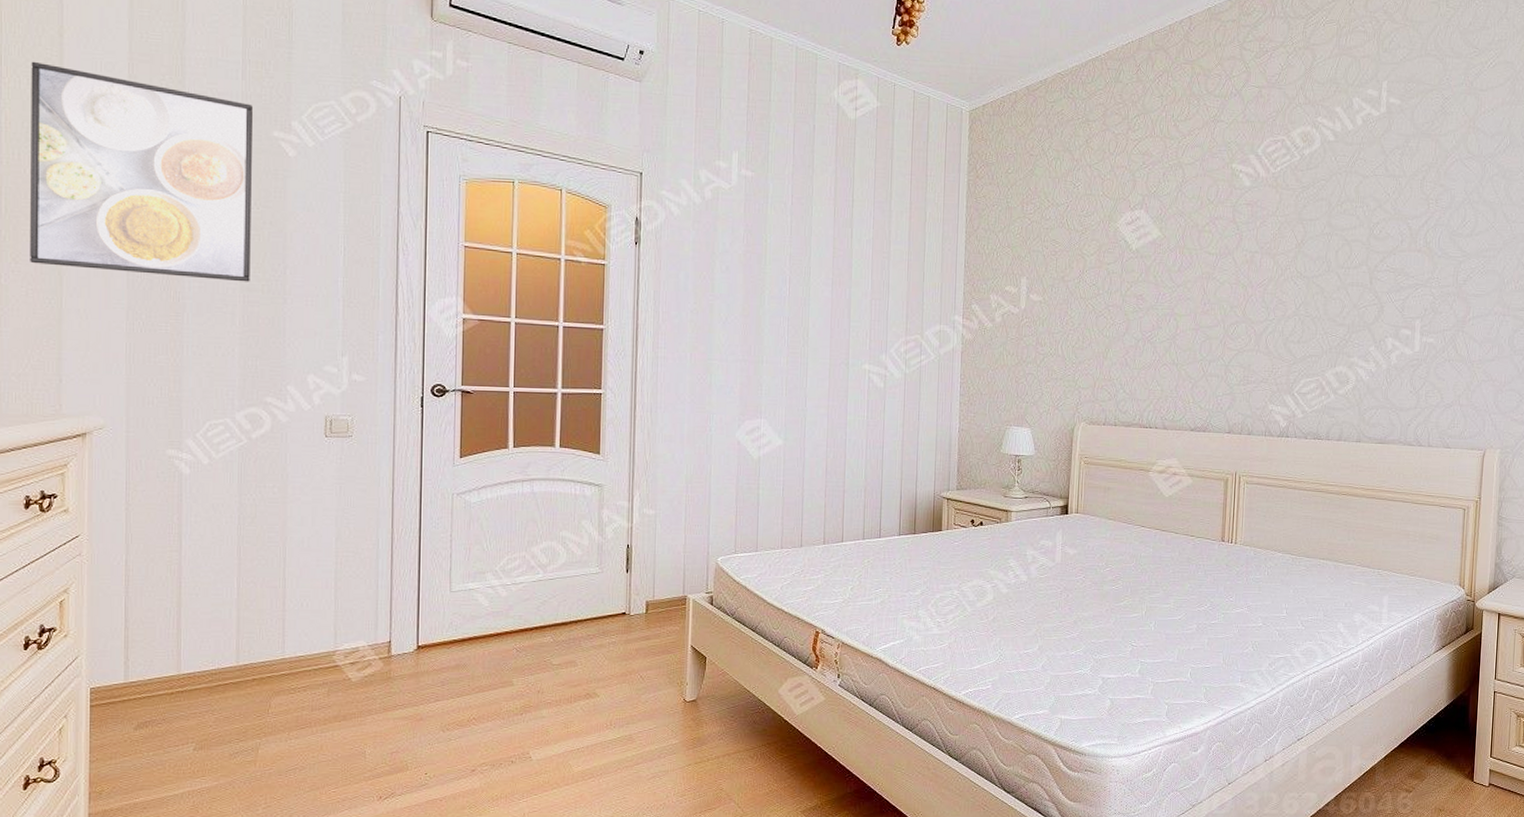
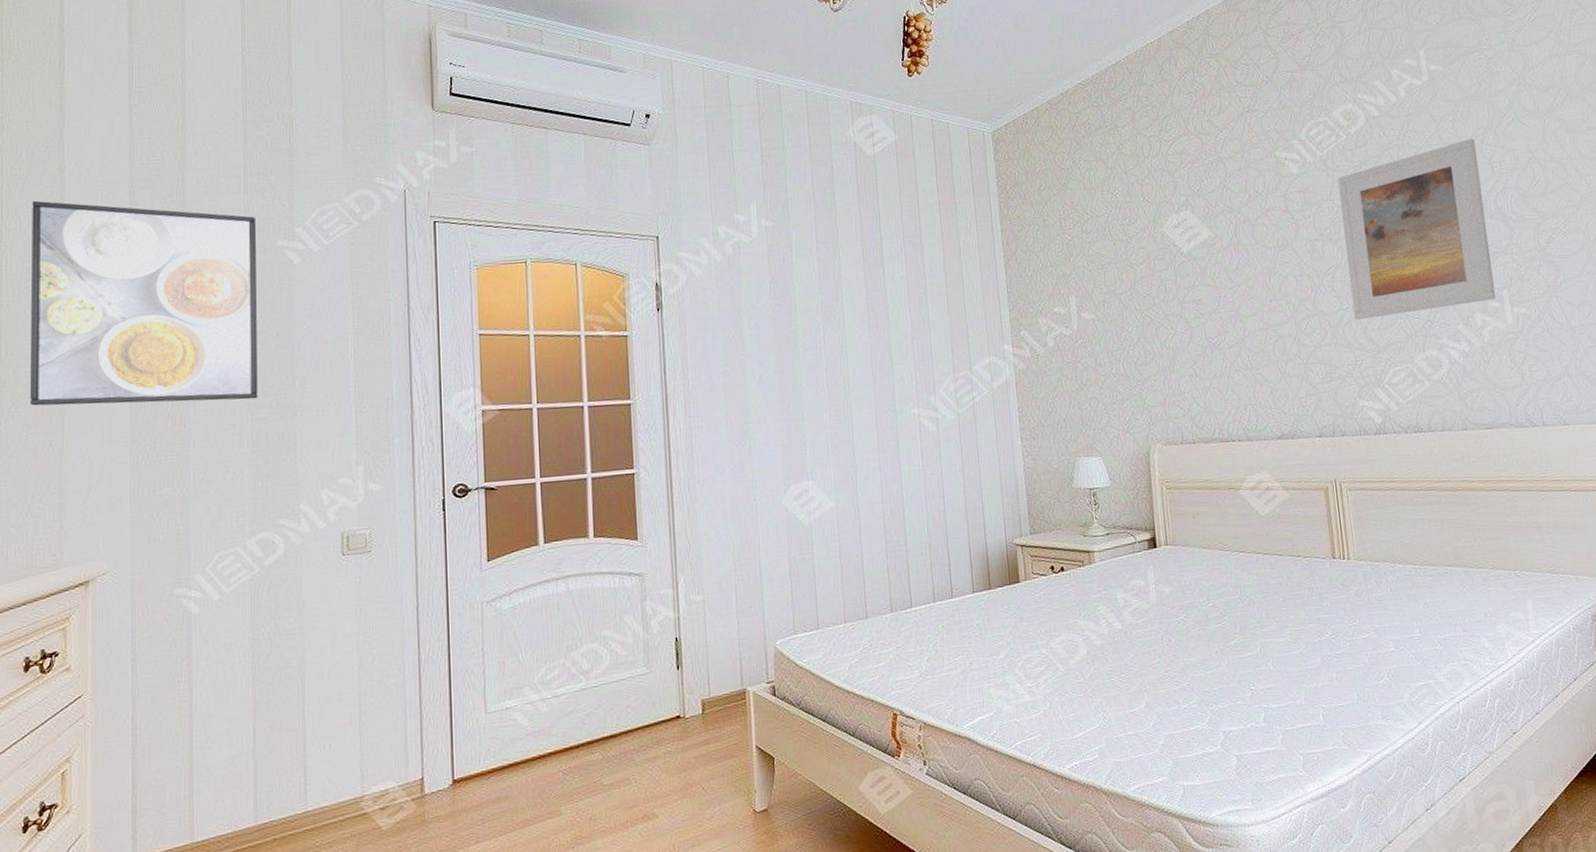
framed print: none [1278,173,1417,331] -> present [1338,138,1496,320]

